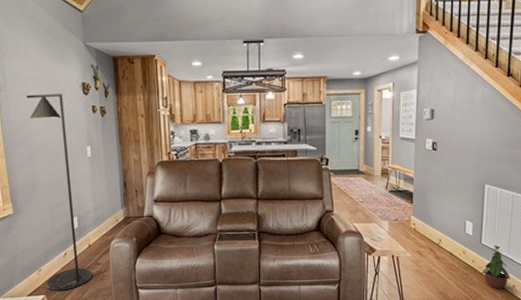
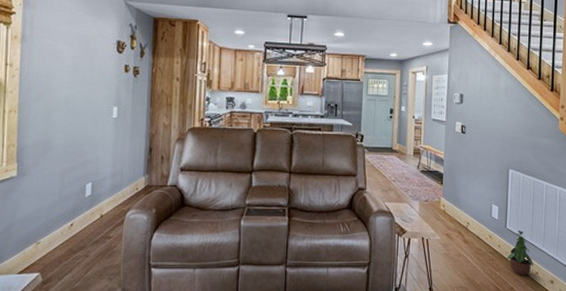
floor lamp: present [26,94,91,291] -> none [43,48,99,268]

